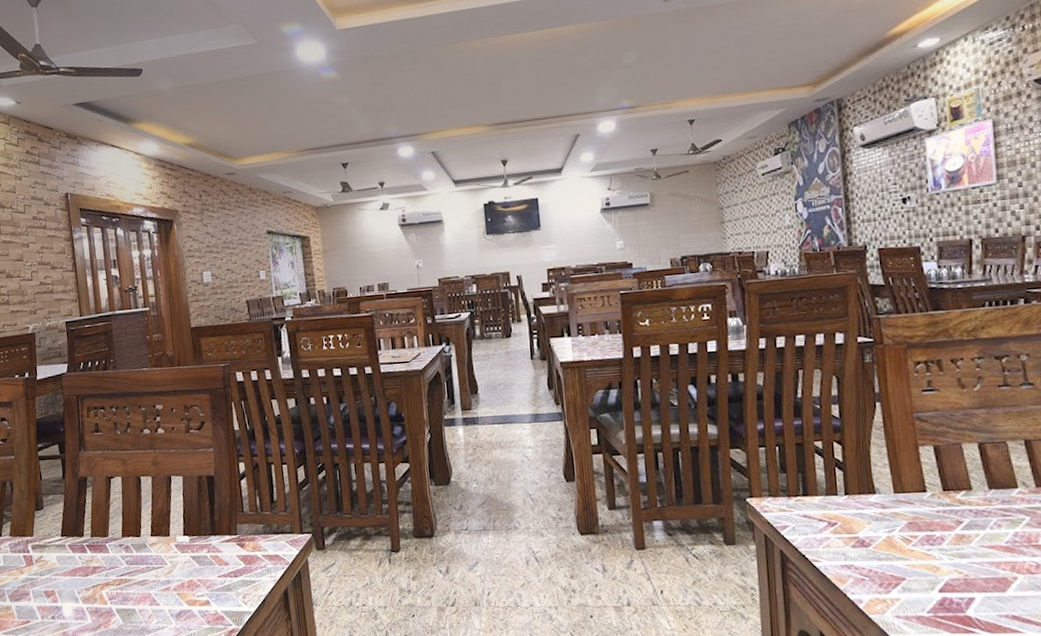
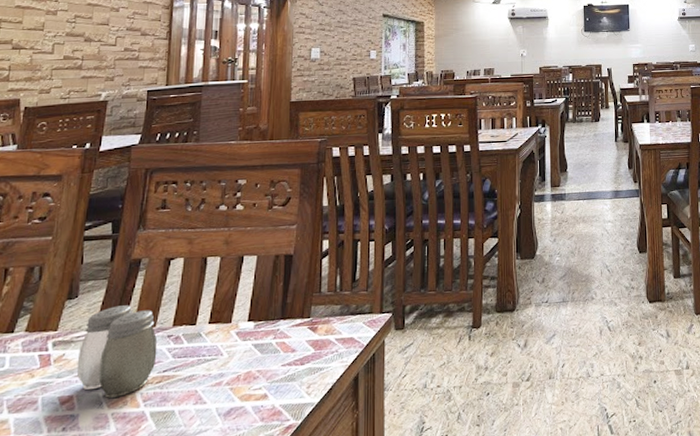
salt and pepper shaker: none [52,517,114,595] -> present [76,305,158,398]

